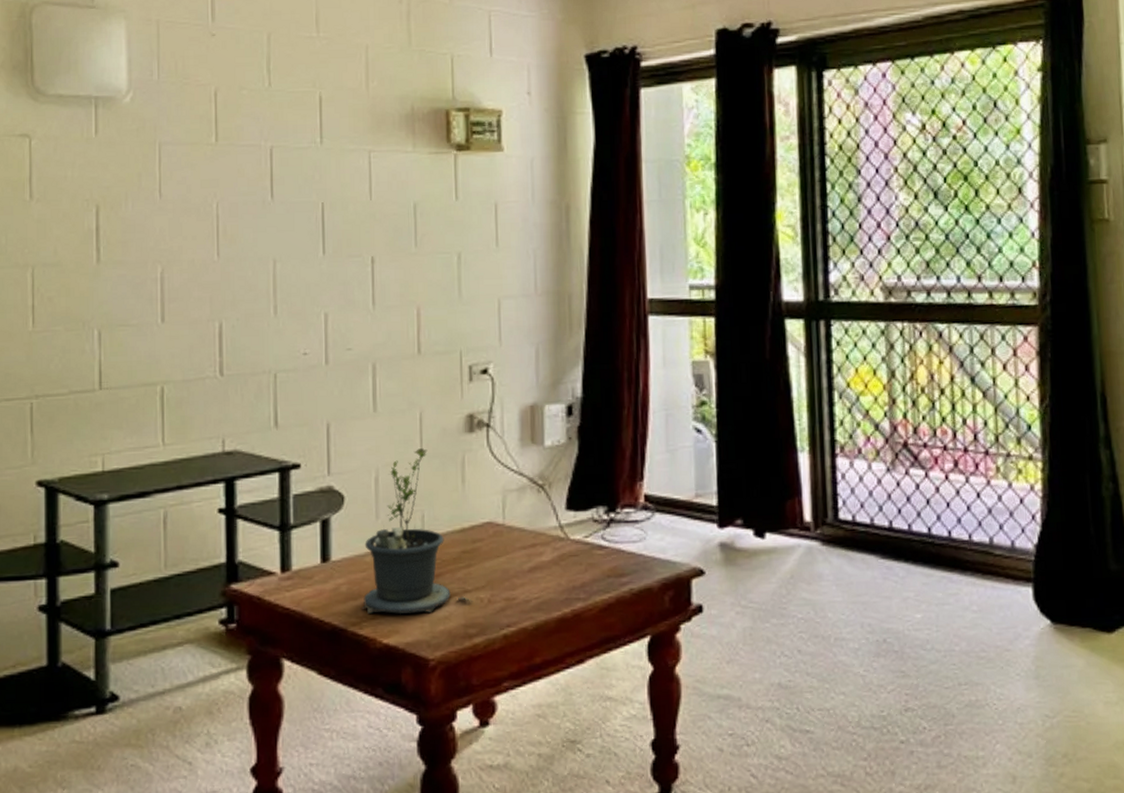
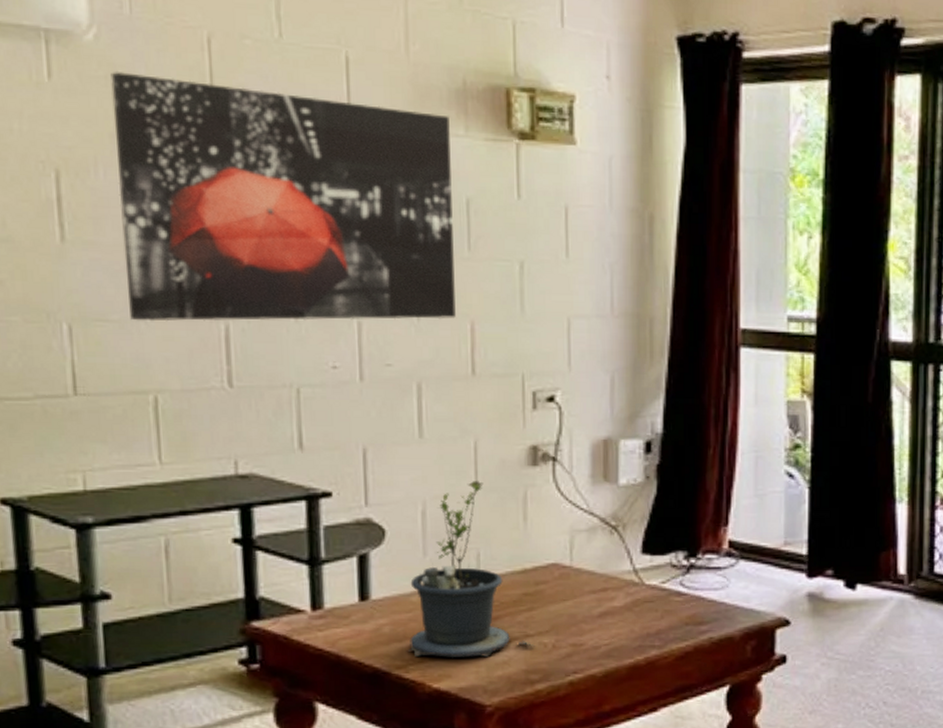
wall art: none [141,124,405,324] -> present [110,70,456,322]

